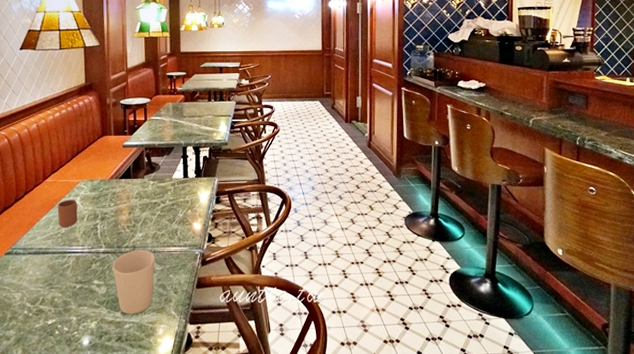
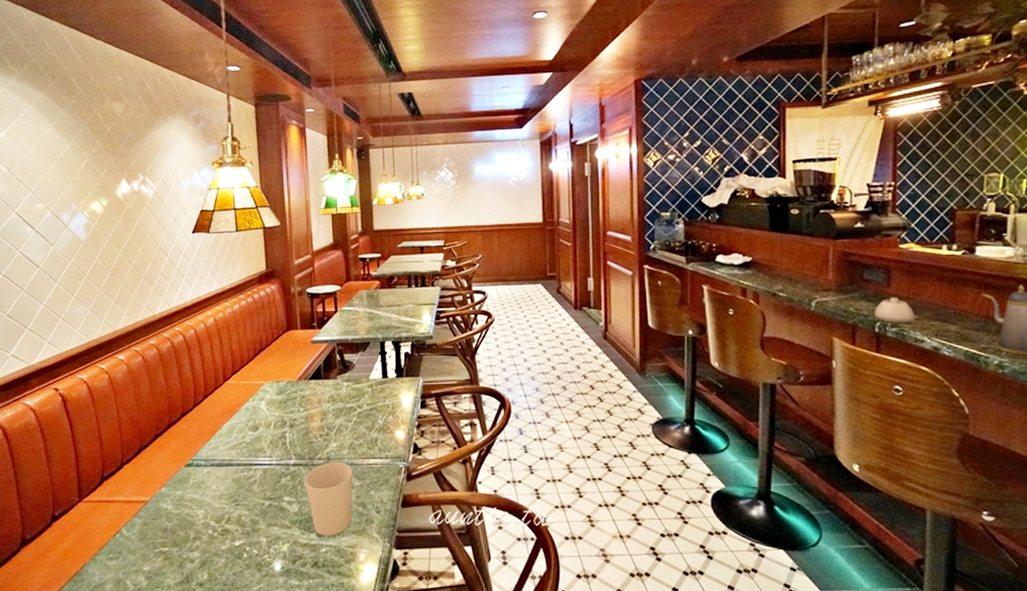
cup: present [57,200,78,227] -> none [240,404,263,435]
sugar bowl: none [575,117,606,139] -> present [873,297,915,324]

